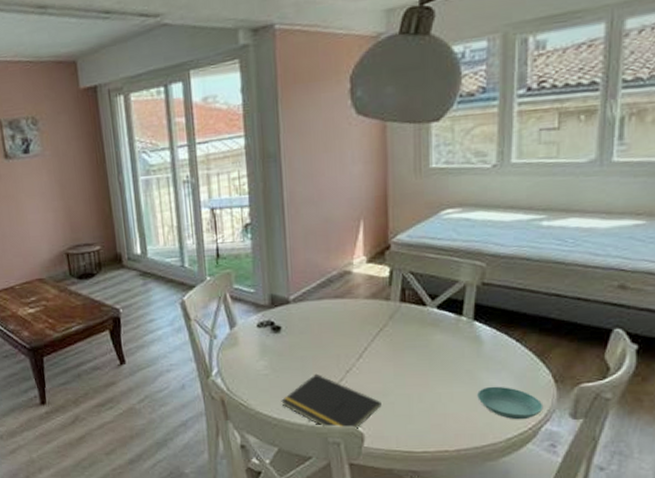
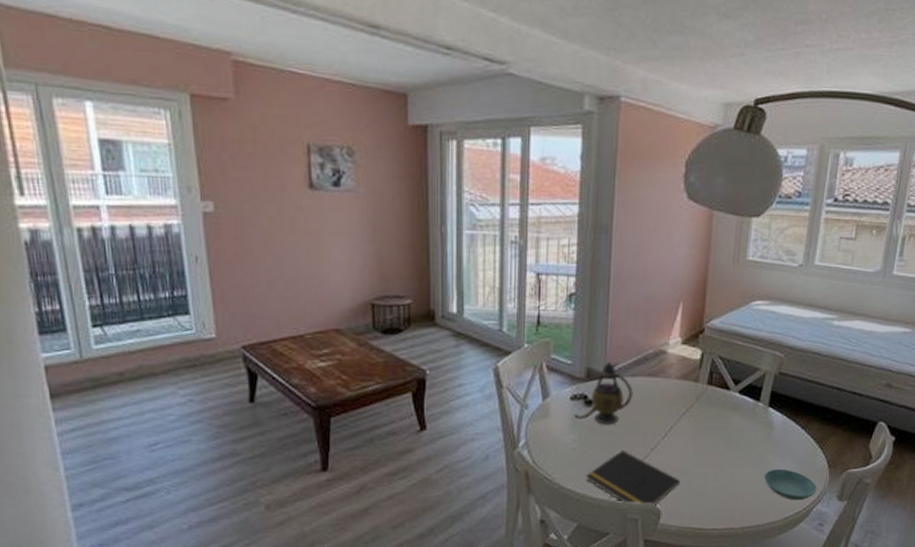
teapot: none [263,286,321,350] -> present [574,361,634,425]

